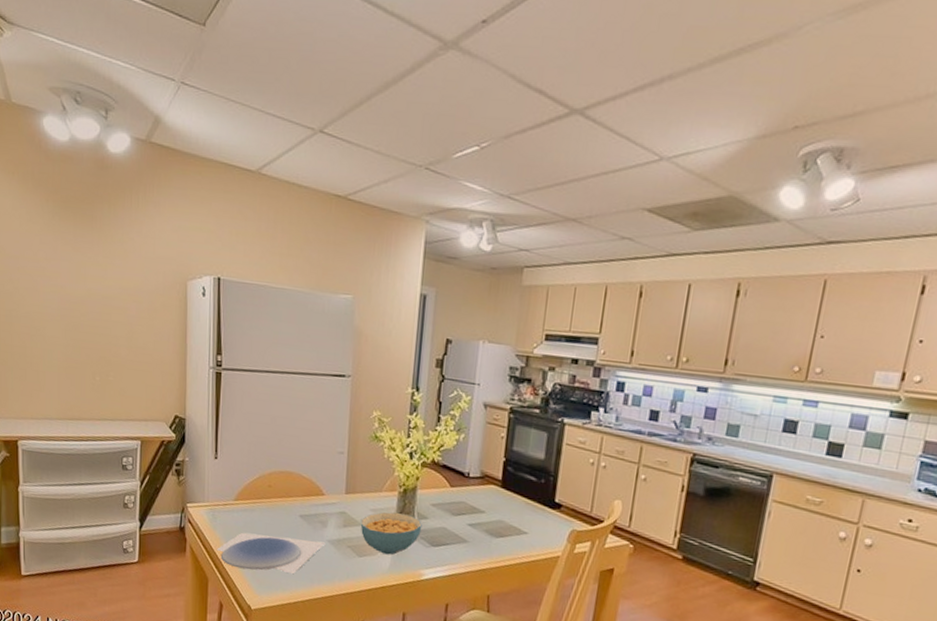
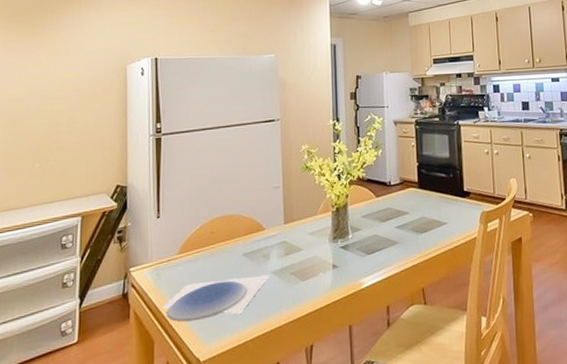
cereal bowl: present [360,512,422,555] -> none [300,230,356,273]

